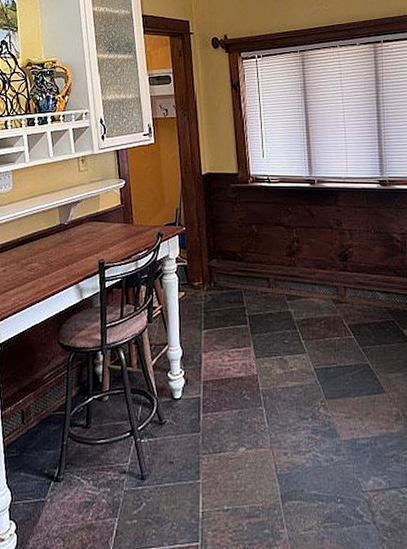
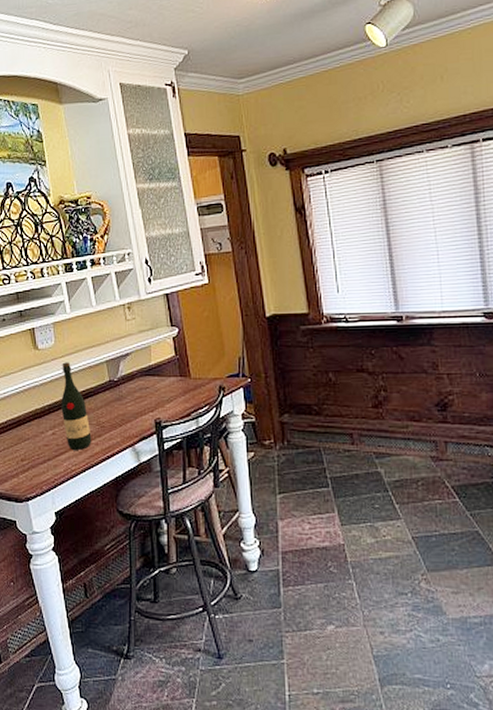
wine bottle: none [13,206,40,286] -> present [61,362,92,450]

